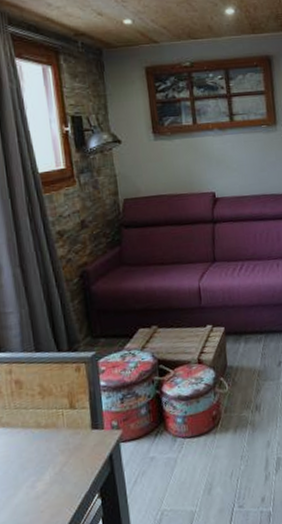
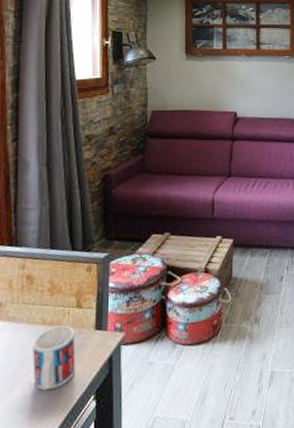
mug: none [30,427,77,493] -> present [33,325,76,391]

